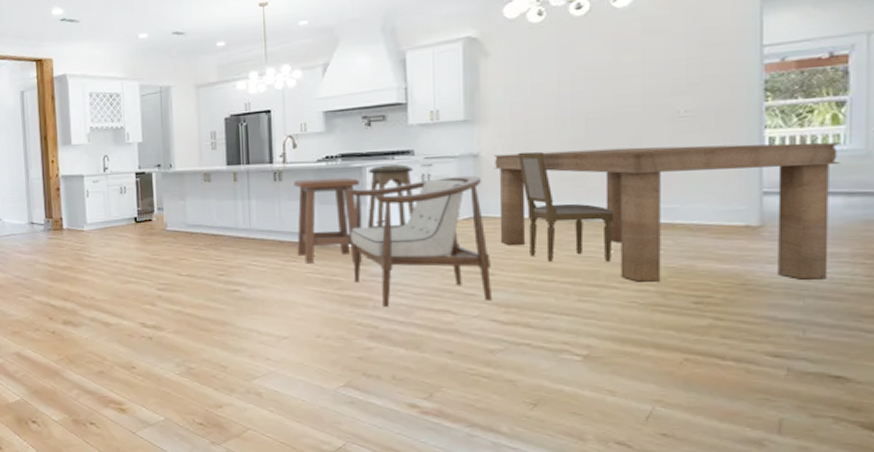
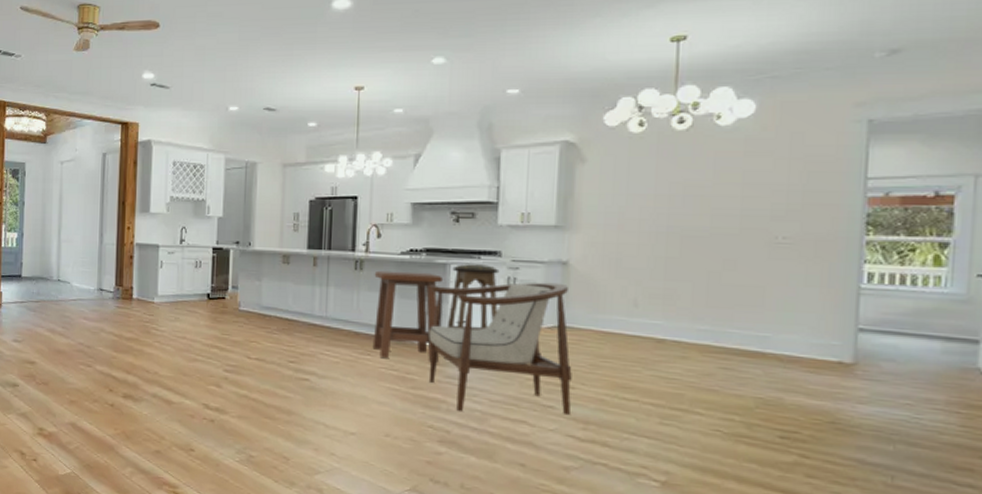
dining table: present [493,142,842,282] -> none [582,264,942,426]
dining chair: present [518,151,615,262] -> none [608,264,704,386]

